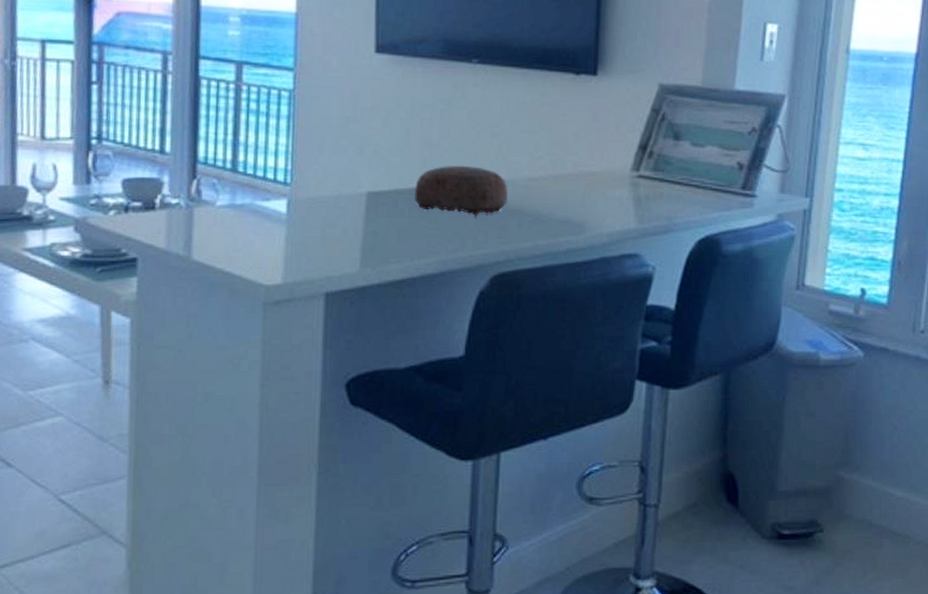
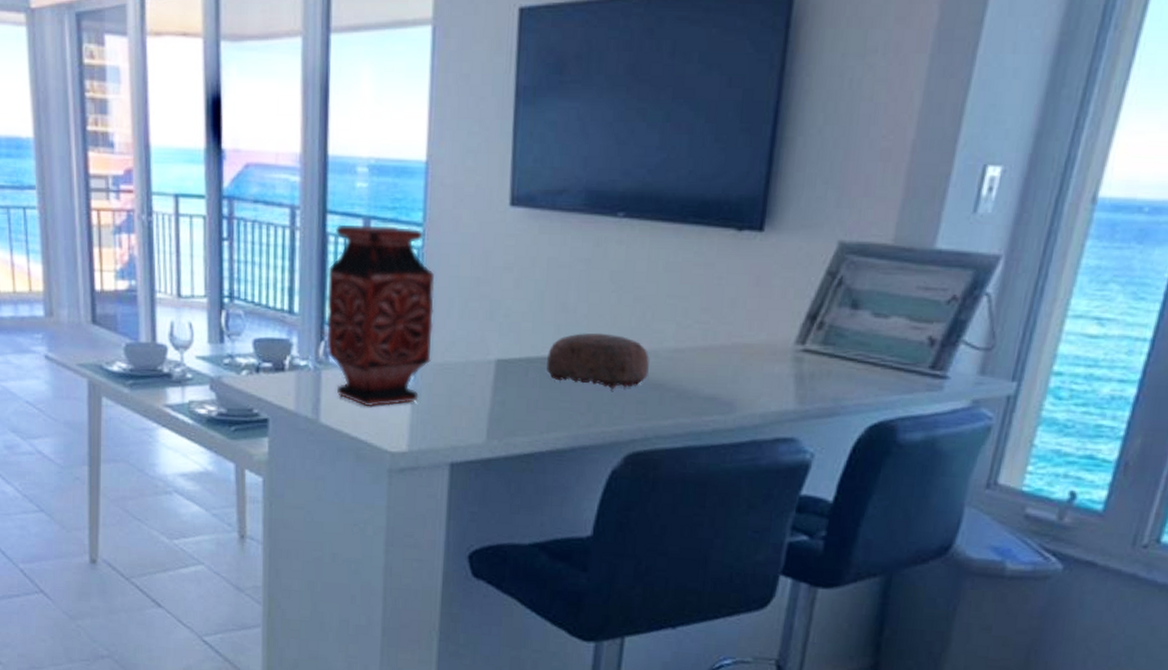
vase: none [198,68,307,242] -> present [326,224,435,407]

